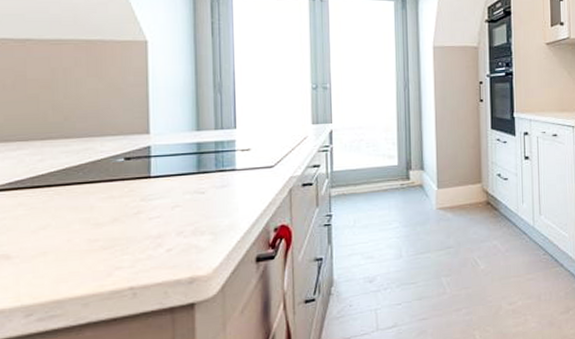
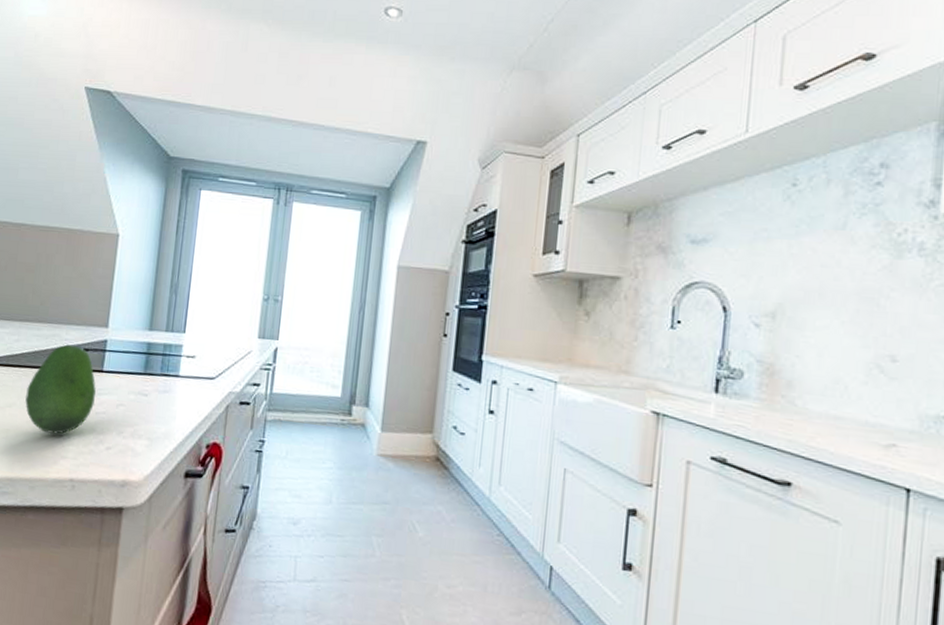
fruit: none [62,156,146,249] -> present [25,344,96,435]

